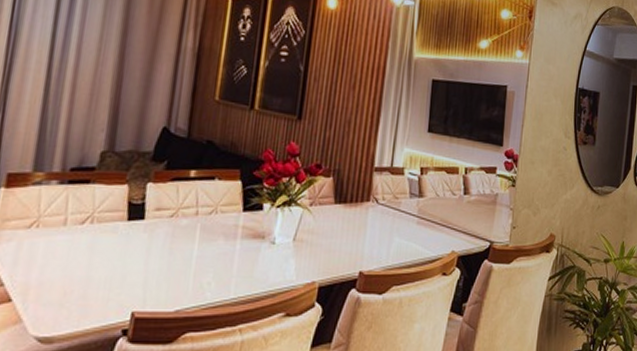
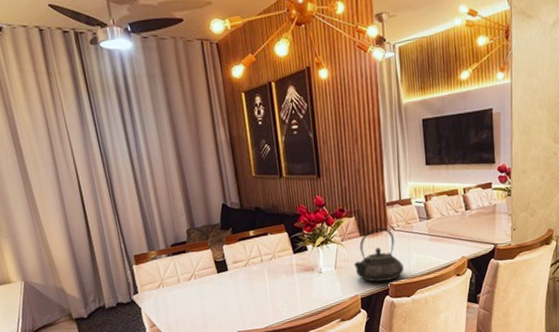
teapot: none [318,196,381,269] -> present [353,227,404,282]

